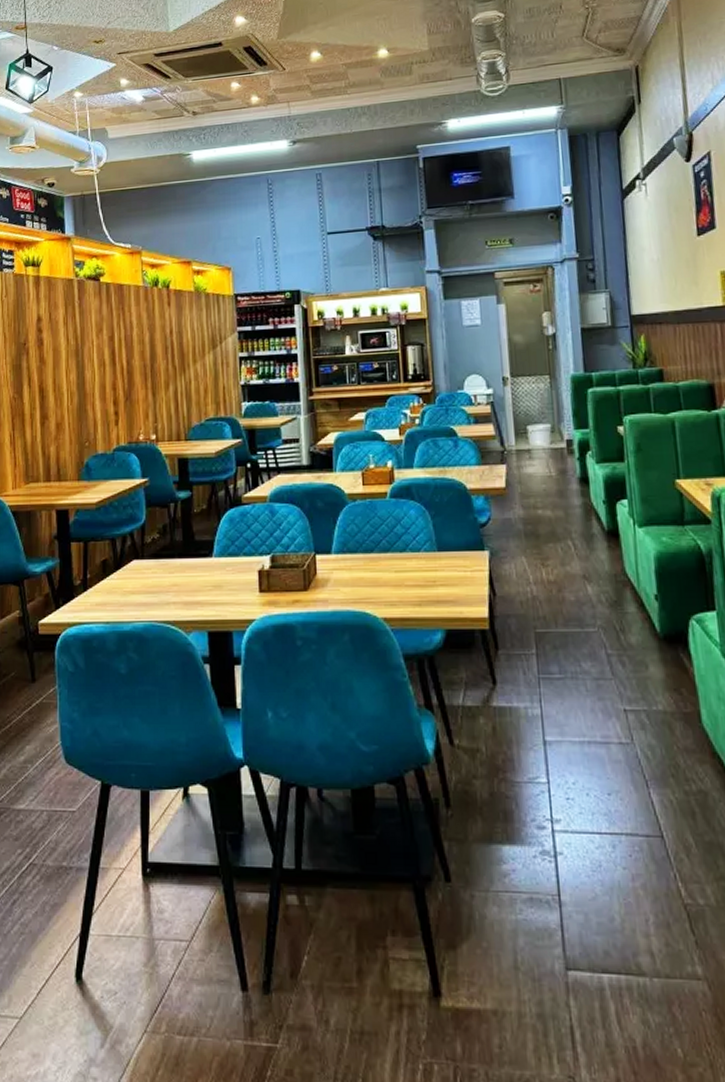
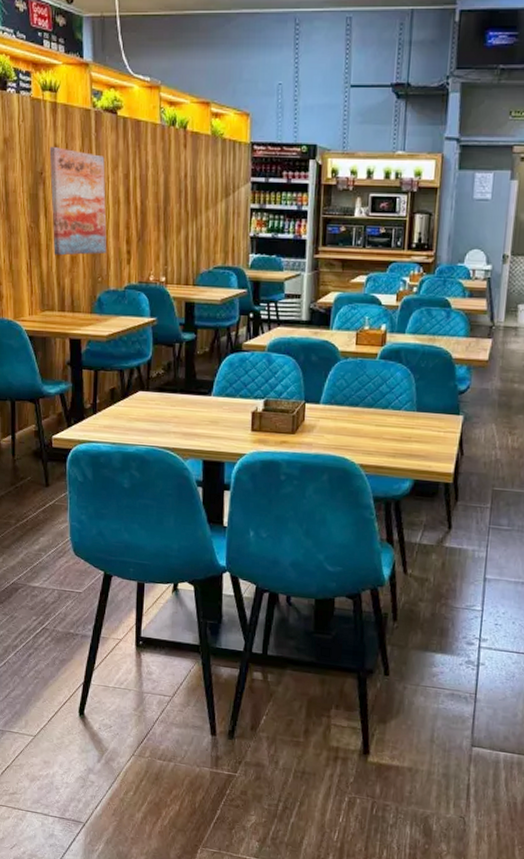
wall art: none [32,317,94,424] -> present [49,146,107,256]

